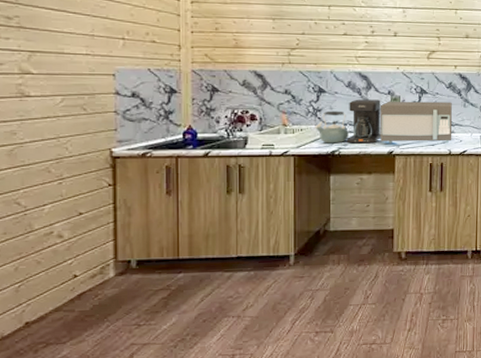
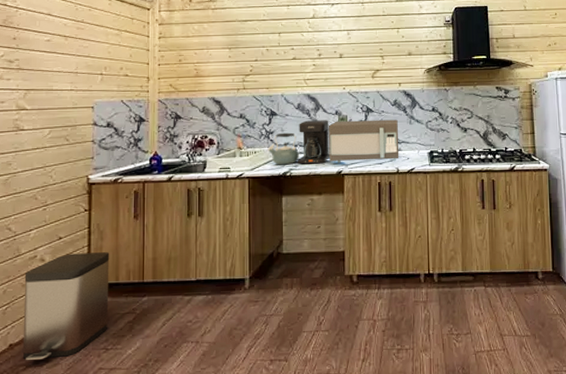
pedal bin: none [39,229,140,339] -> present [22,252,110,361]

